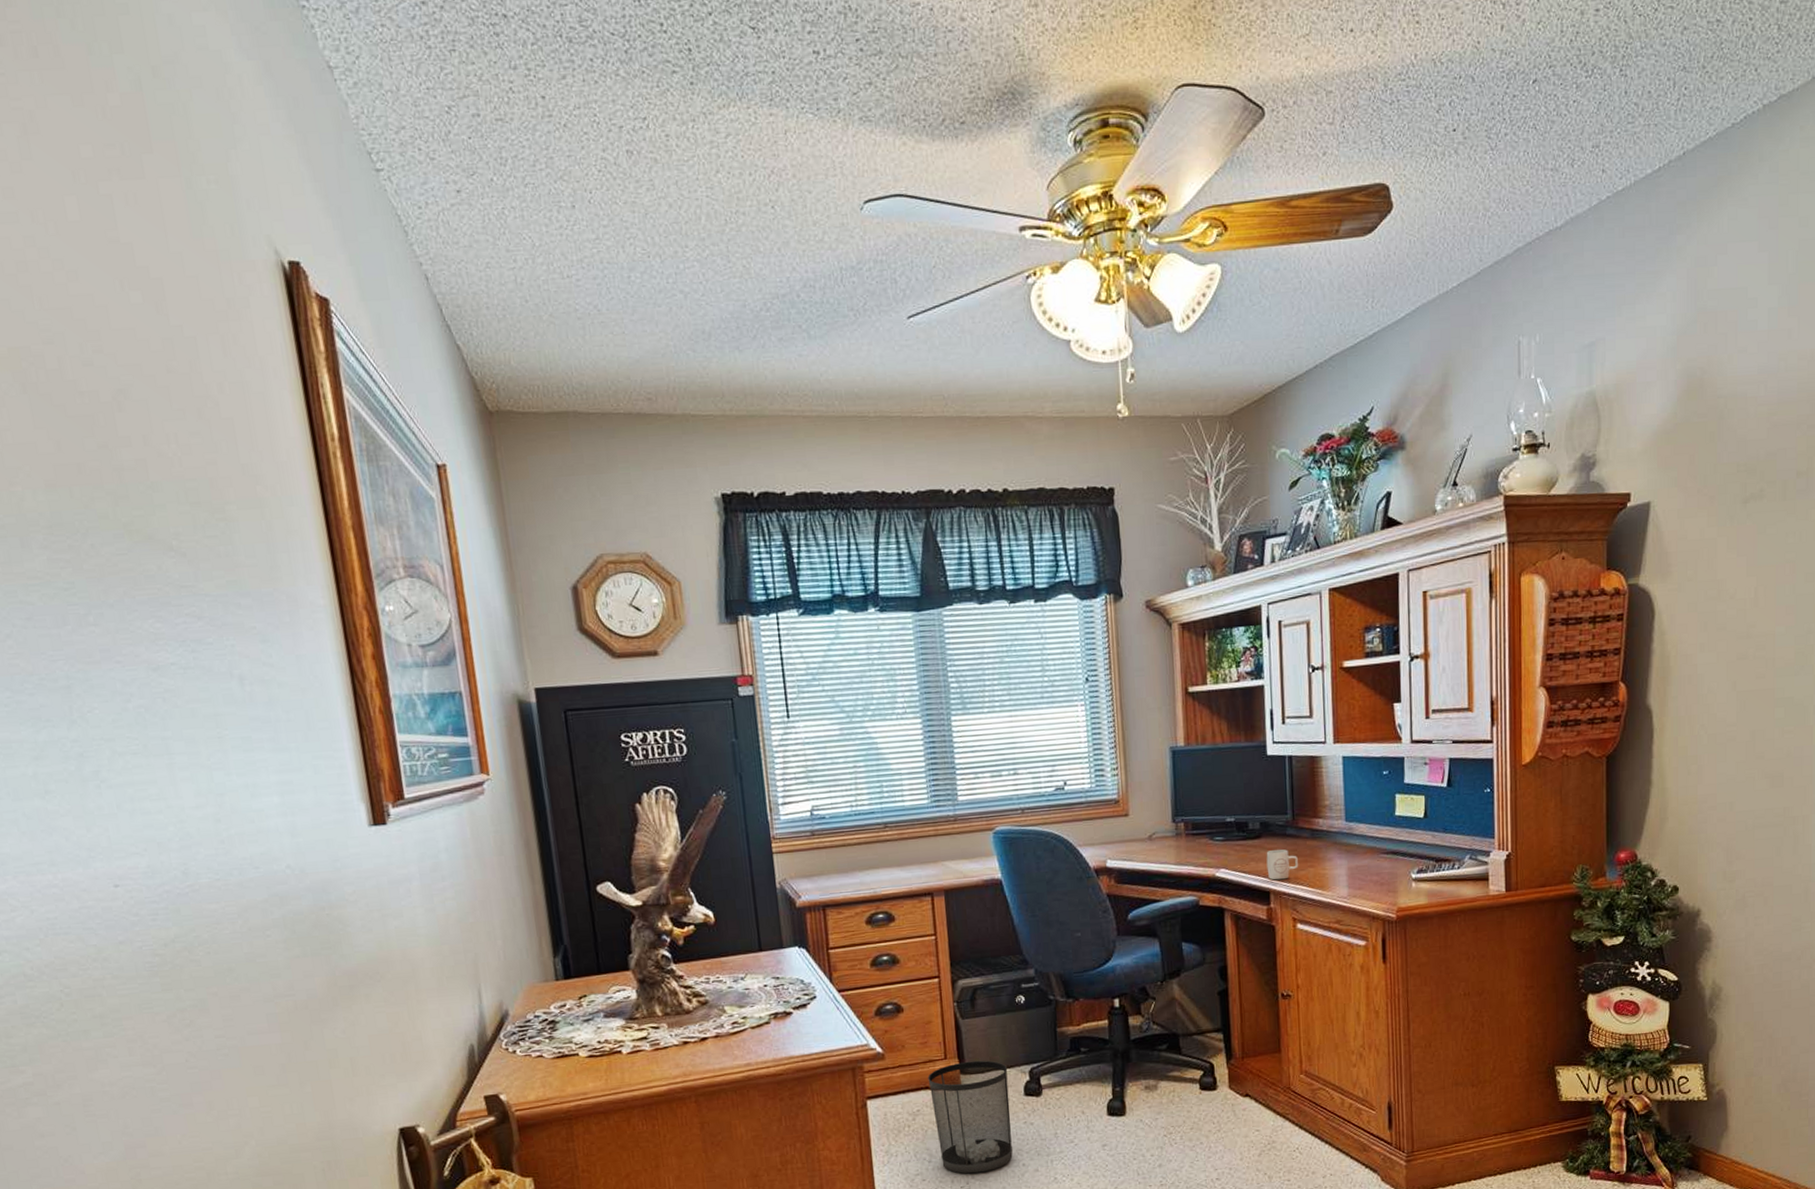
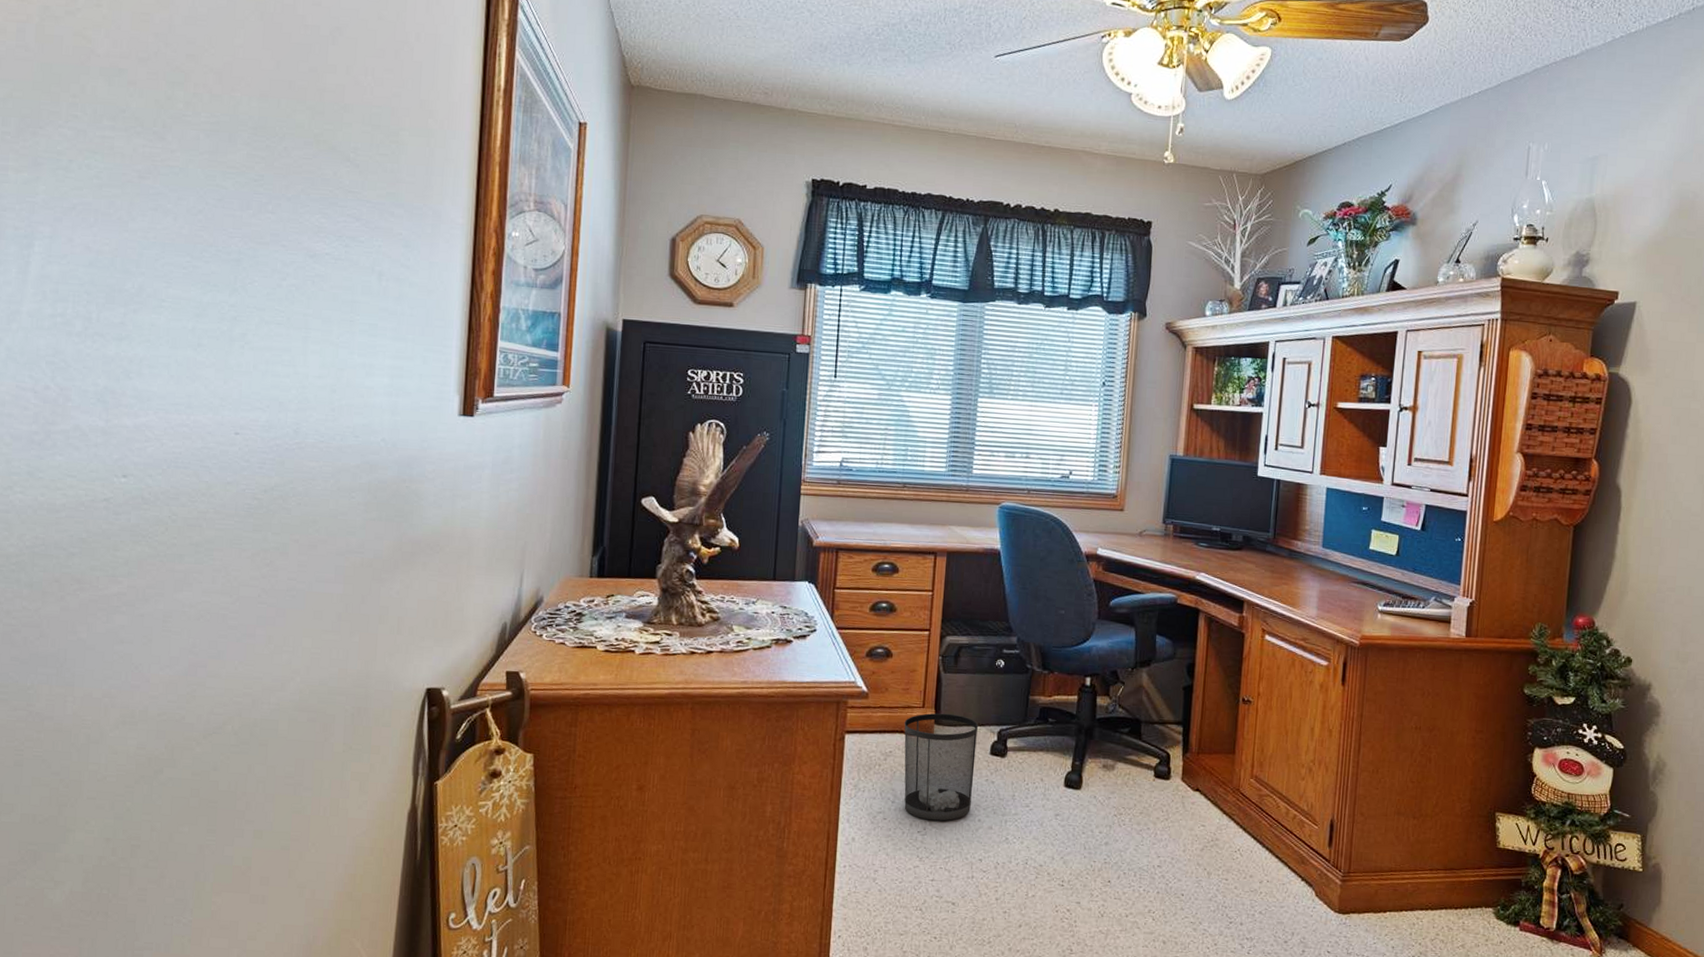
mug: present [1266,849,1299,880] -> none [1244,563,1275,592]

